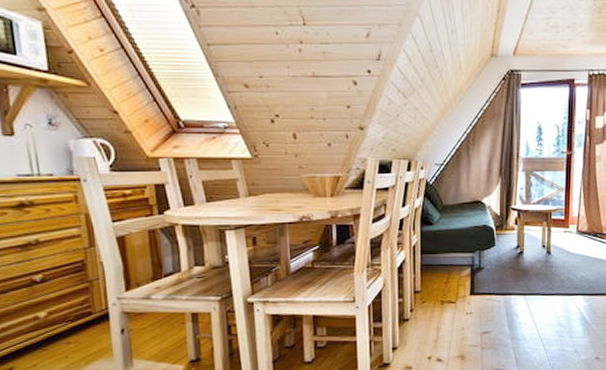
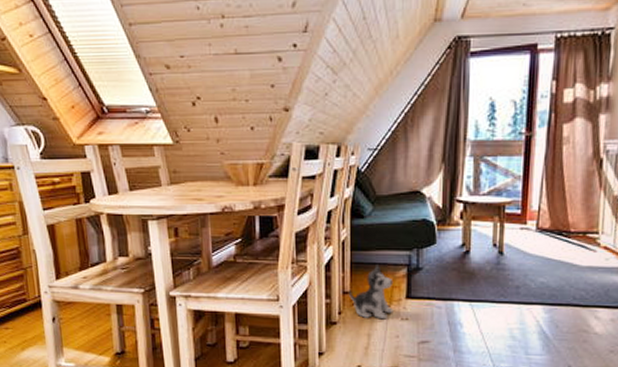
plush toy: none [420,266,459,315] -> present [349,264,394,320]

